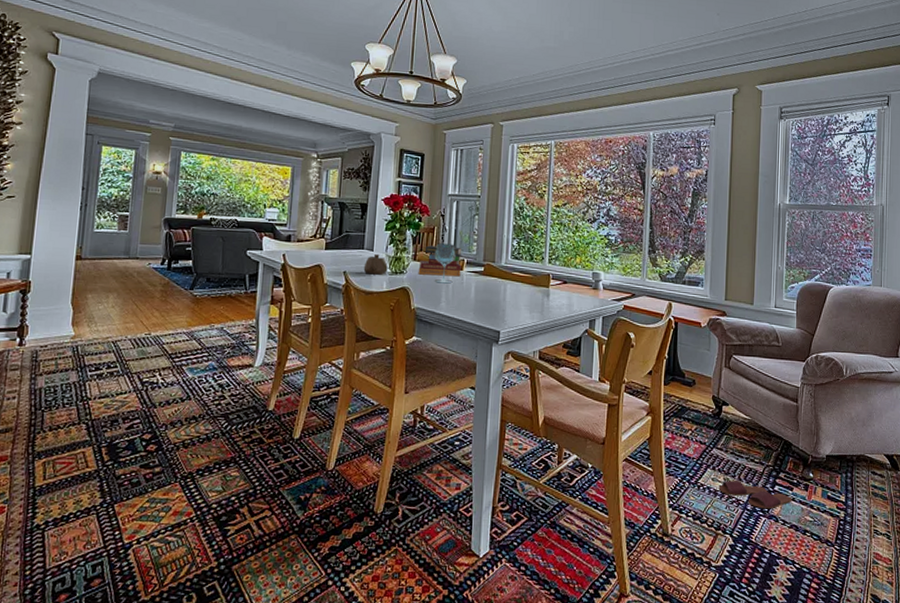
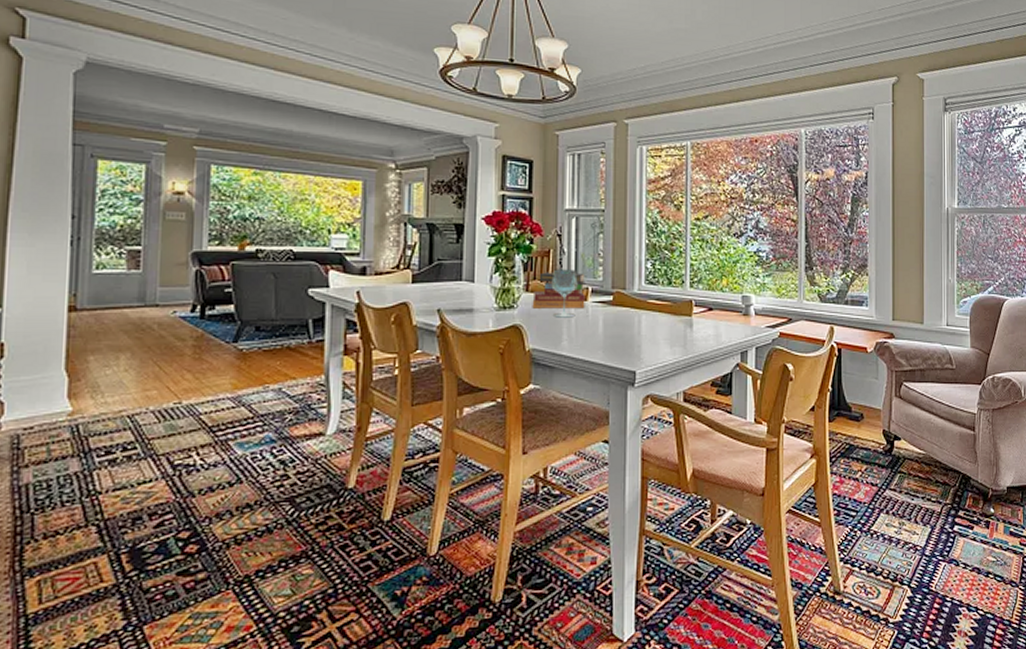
teapot: present [363,254,388,275] -> none [463,286,494,311]
slippers: present [719,480,792,509] -> none [895,523,973,553]

